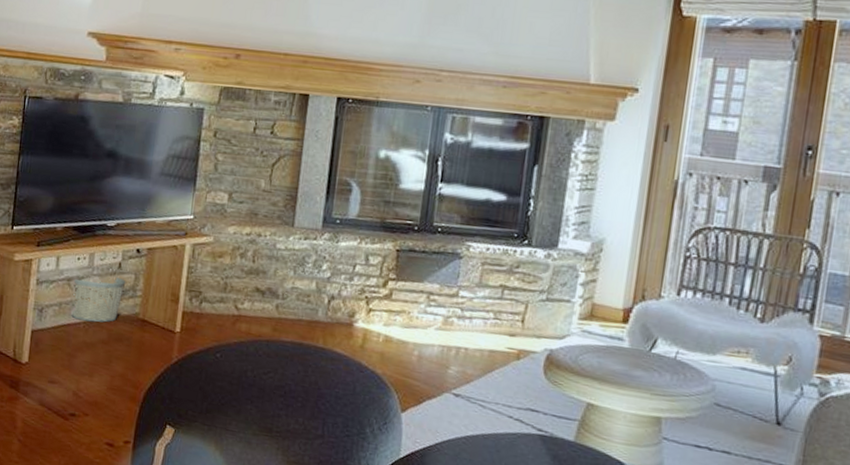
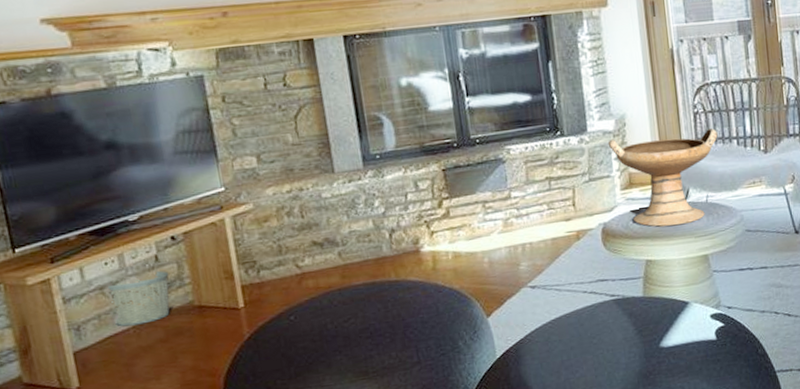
decorative bowl: none [576,262,708,377] -> present [607,128,718,227]

